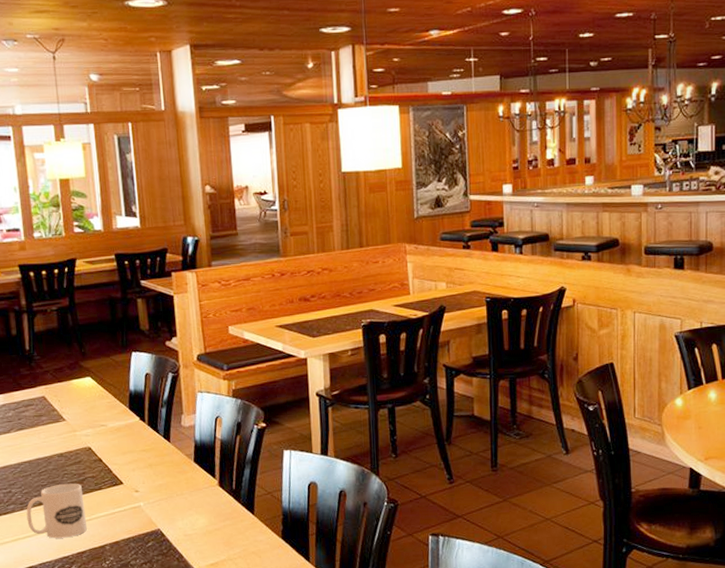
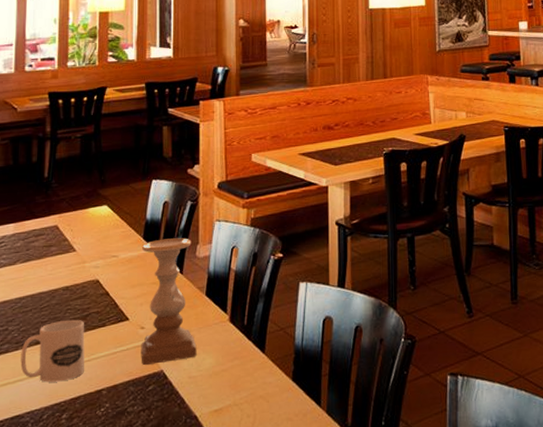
candle holder: none [128,408,190,524] -> present [141,238,197,365]

